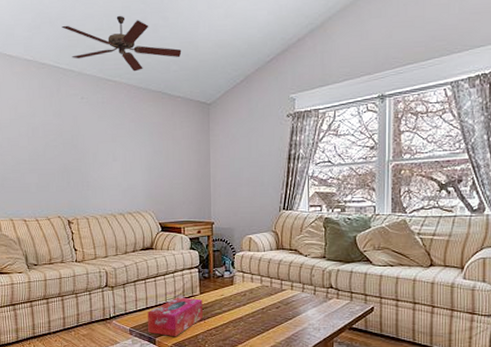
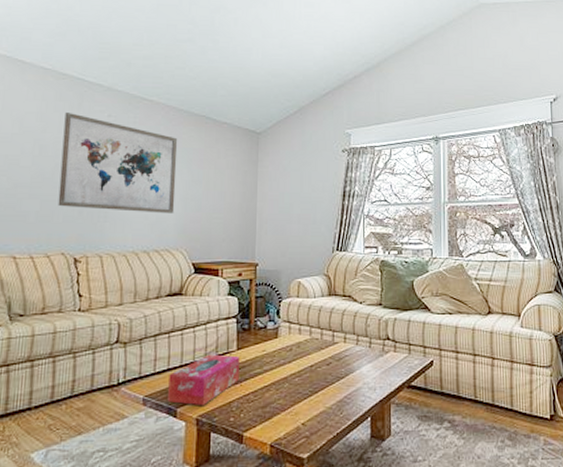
wall art: none [48,98,142,181] -> present [58,113,178,214]
ceiling fan: present [62,15,182,72] -> none [92,32,231,93]

